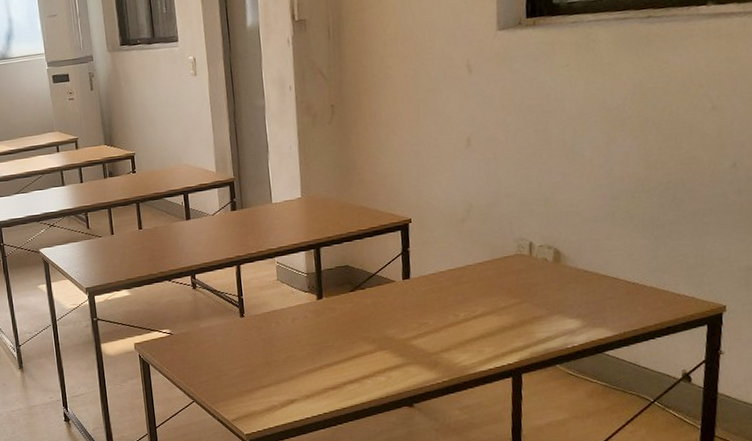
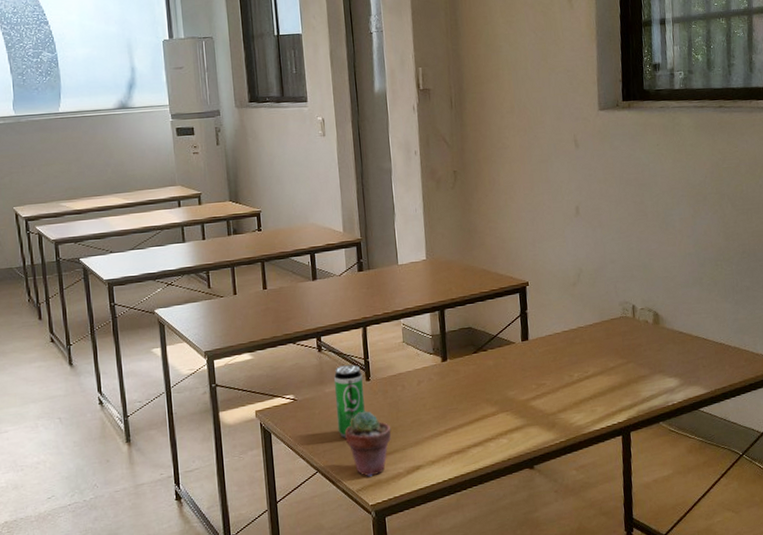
beverage can: none [208,301,239,371] -> present [333,364,365,438]
potted succulent: none [219,346,266,408] -> present [344,411,391,477]

